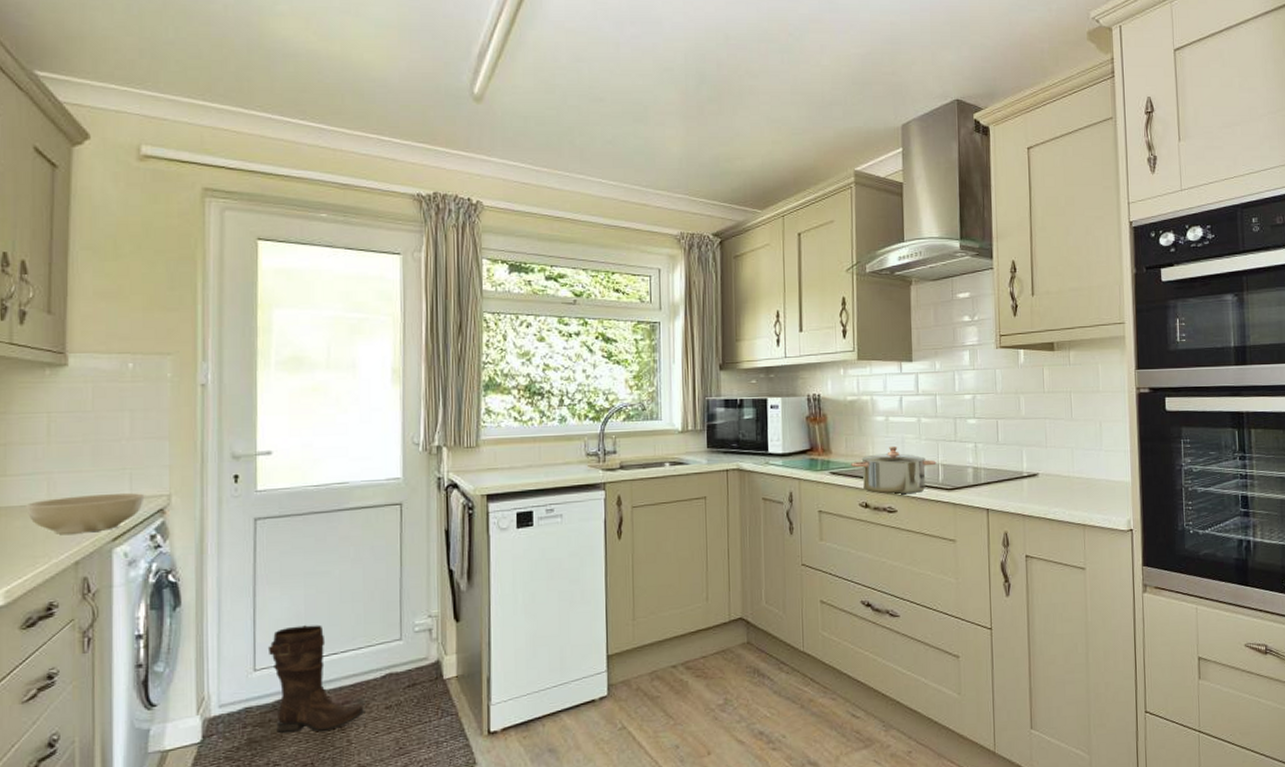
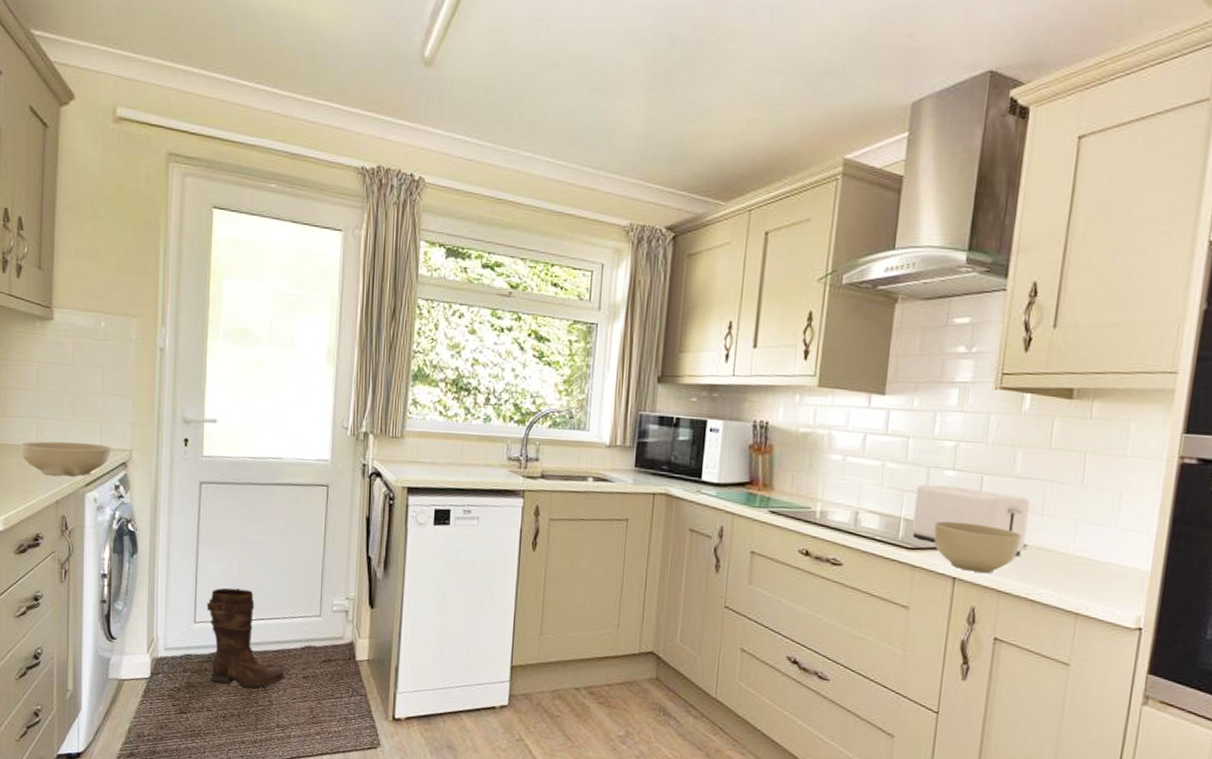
cooking pot: present [851,445,937,495] -> none [795,490,898,547]
toaster: none [947,431,1037,485] -> present [911,484,1030,557]
bowl: none [966,461,1034,502] -> present [933,520,1022,573]

